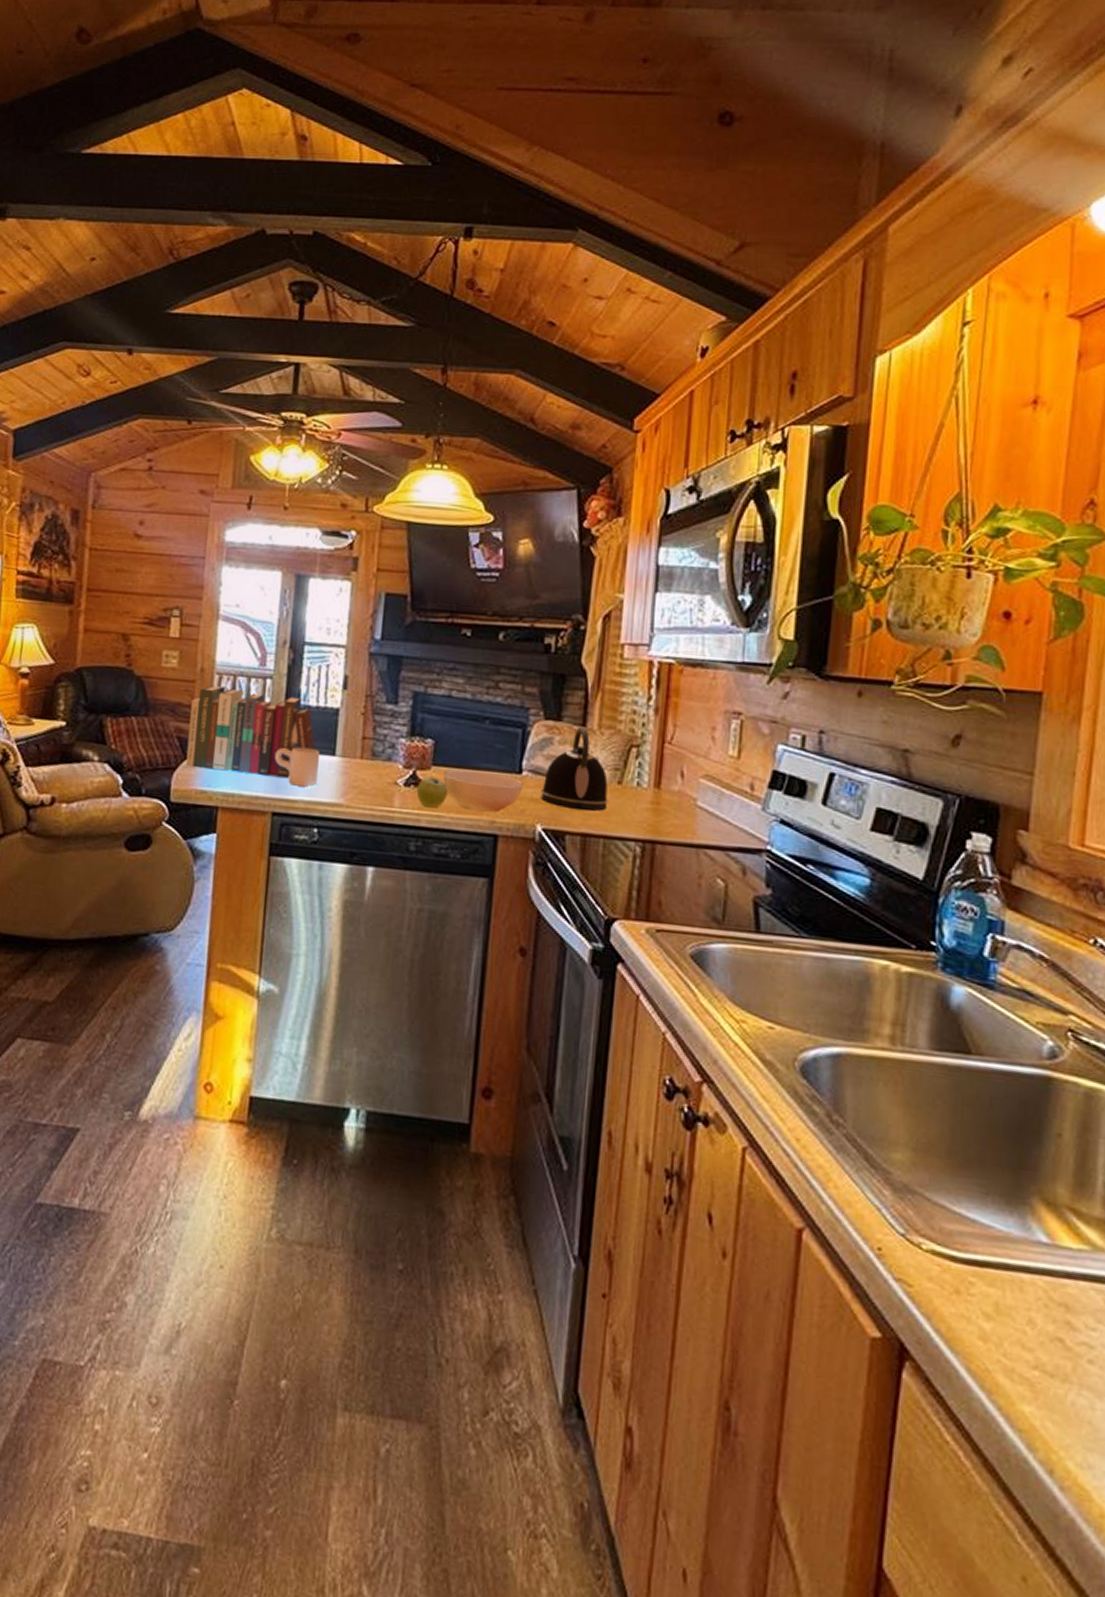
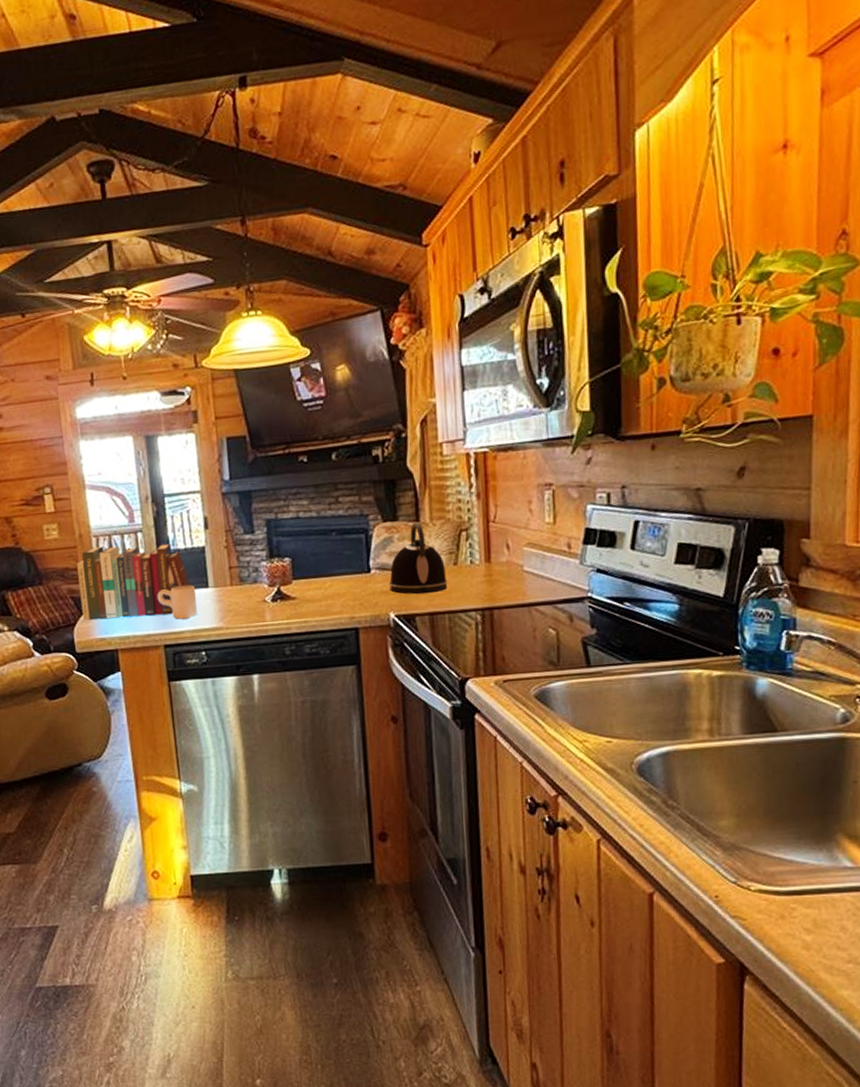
fruit: present [416,776,449,808] -> none [283,589,311,616]
bowl: present [442,769,525,813] -> none [303,576,374,612]

